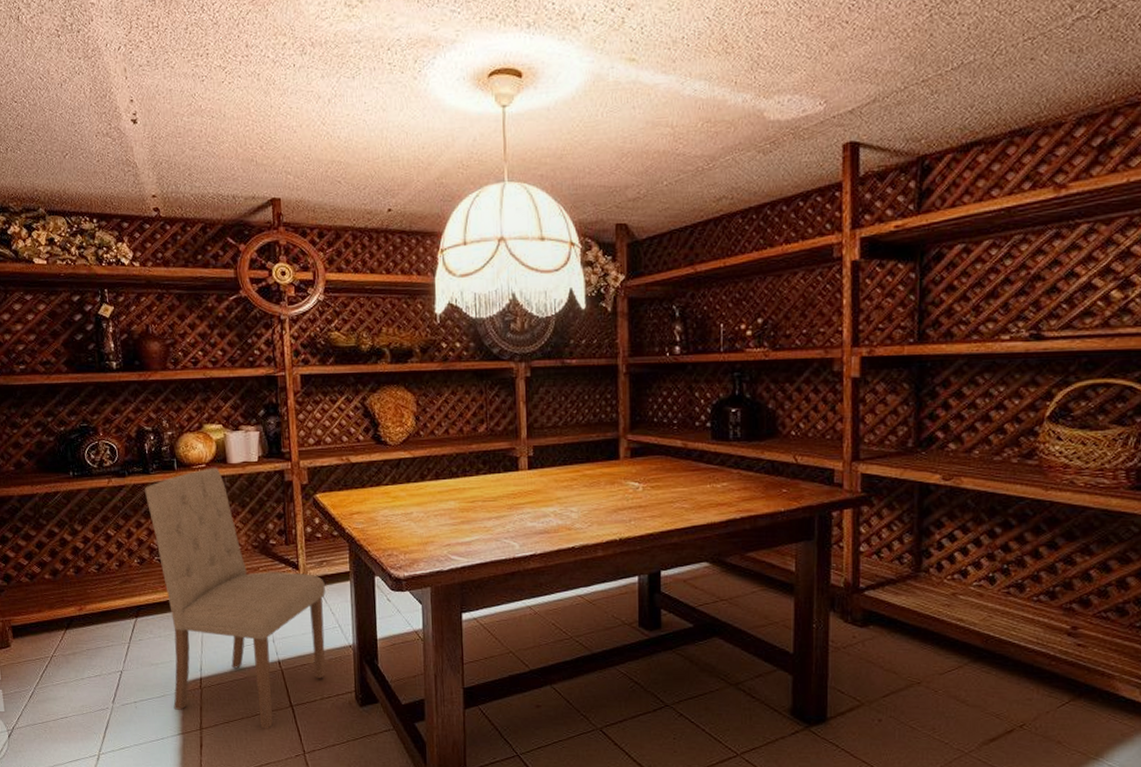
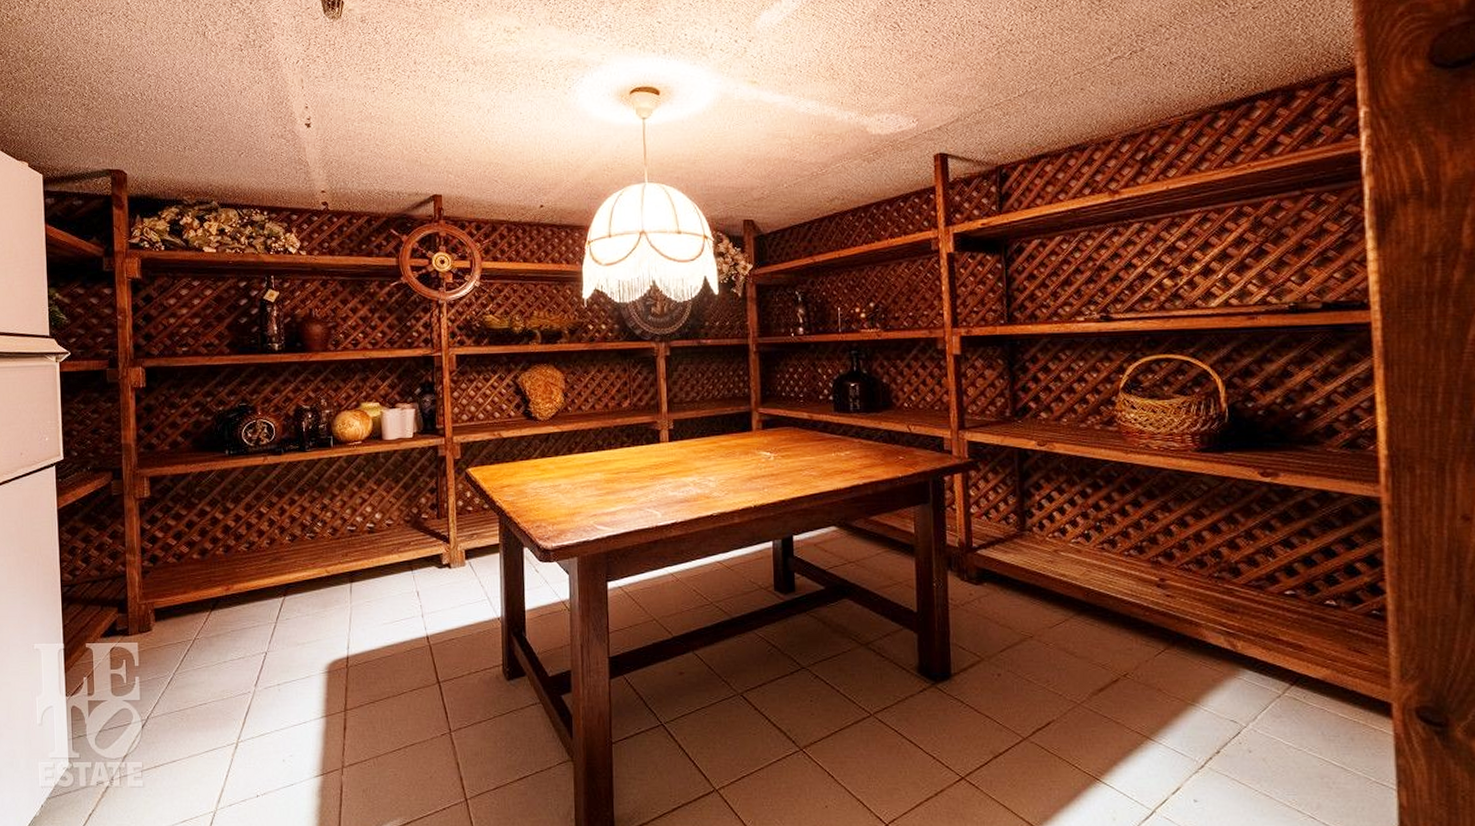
dining chair: present [145,467,326,729] -> none [300,444,475,708]

